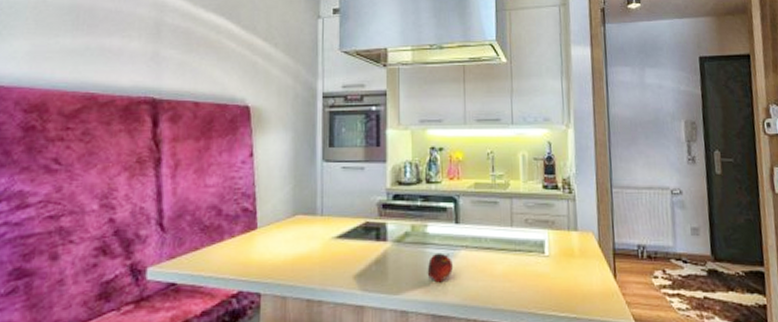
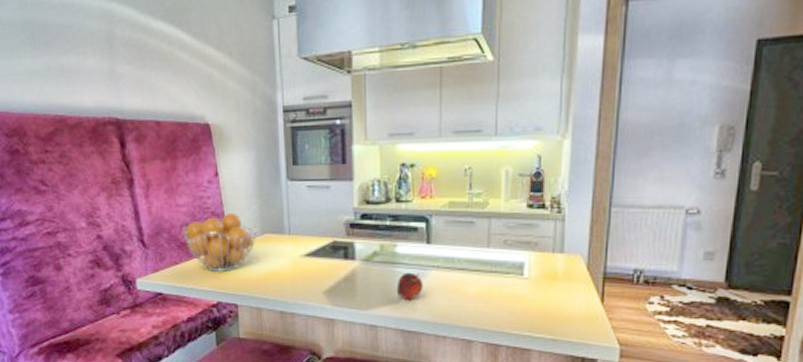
fruit basket: none [207,194,291,257] -> present [182,213,259,272]

